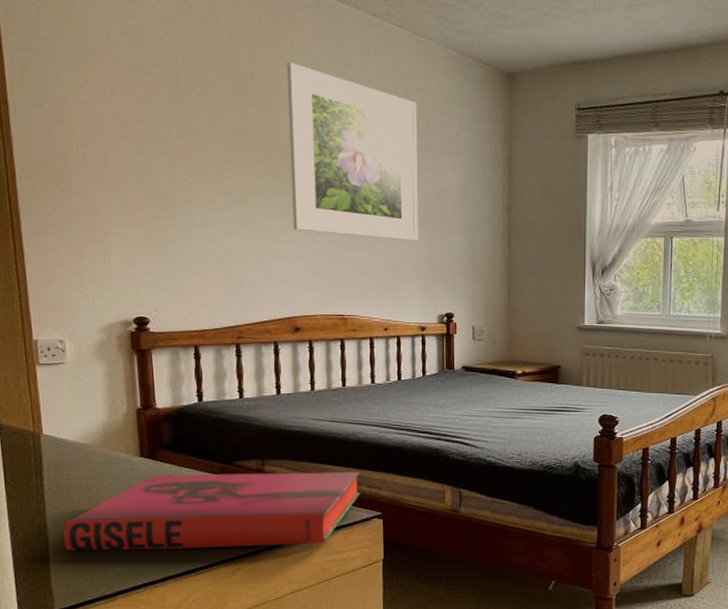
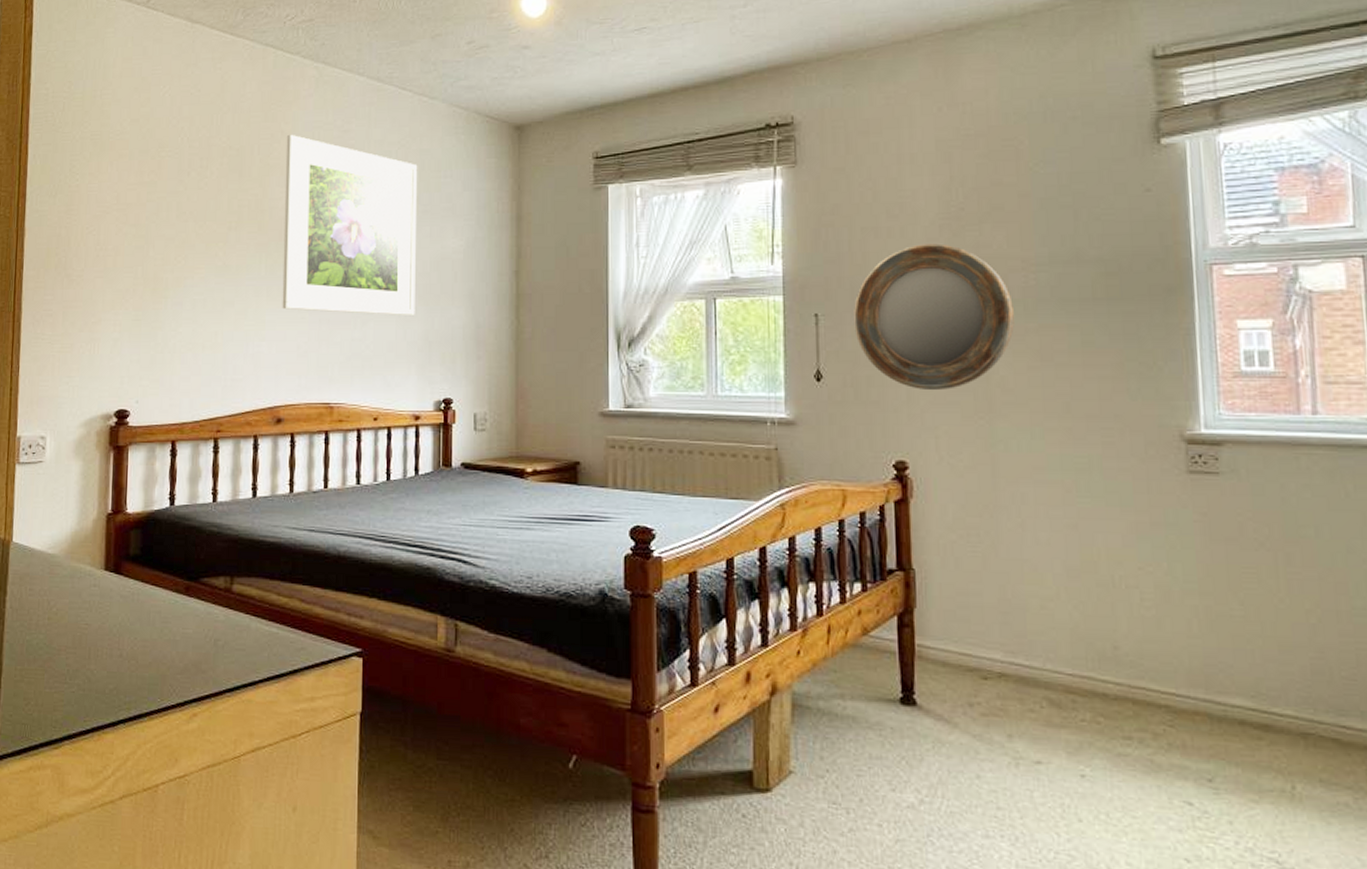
hardback book: present [63,471,360,550] -> none [17,592,338,688]

